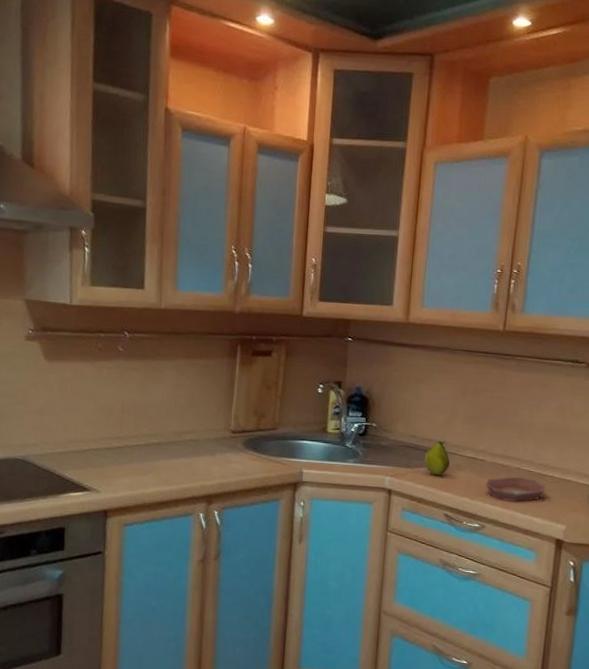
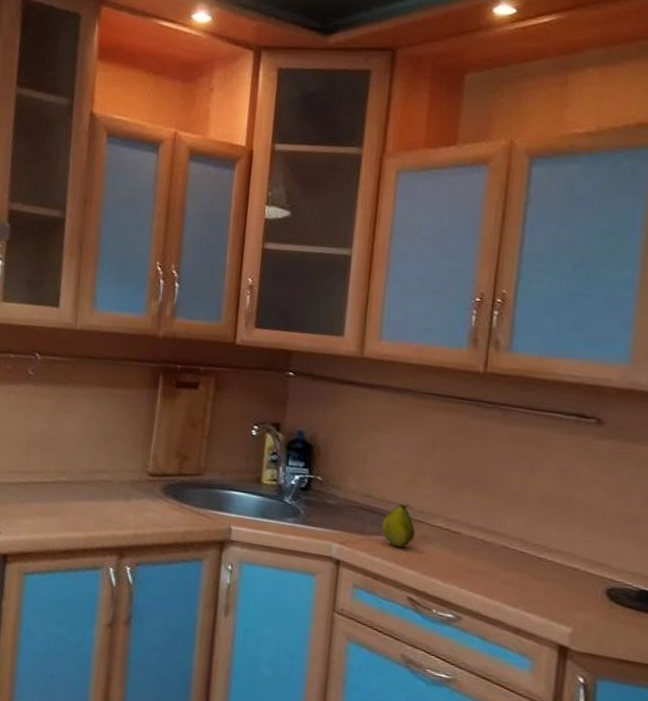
bowl: present [485,476,546,502] -> none [461,557,543,591]

